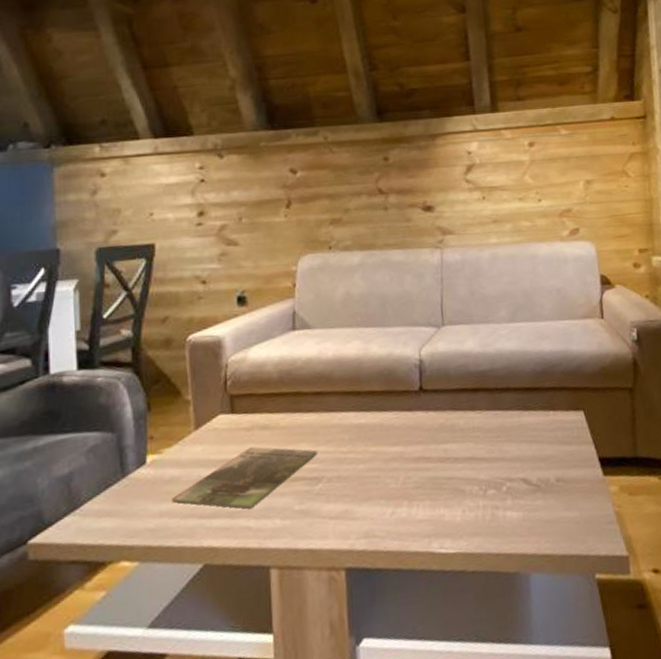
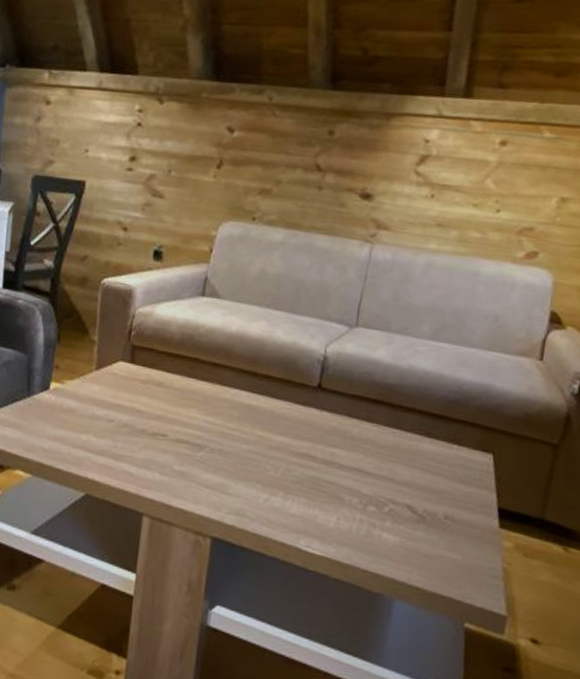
magazine: present [172,446,318,509] -> none [66,399,206,456]

